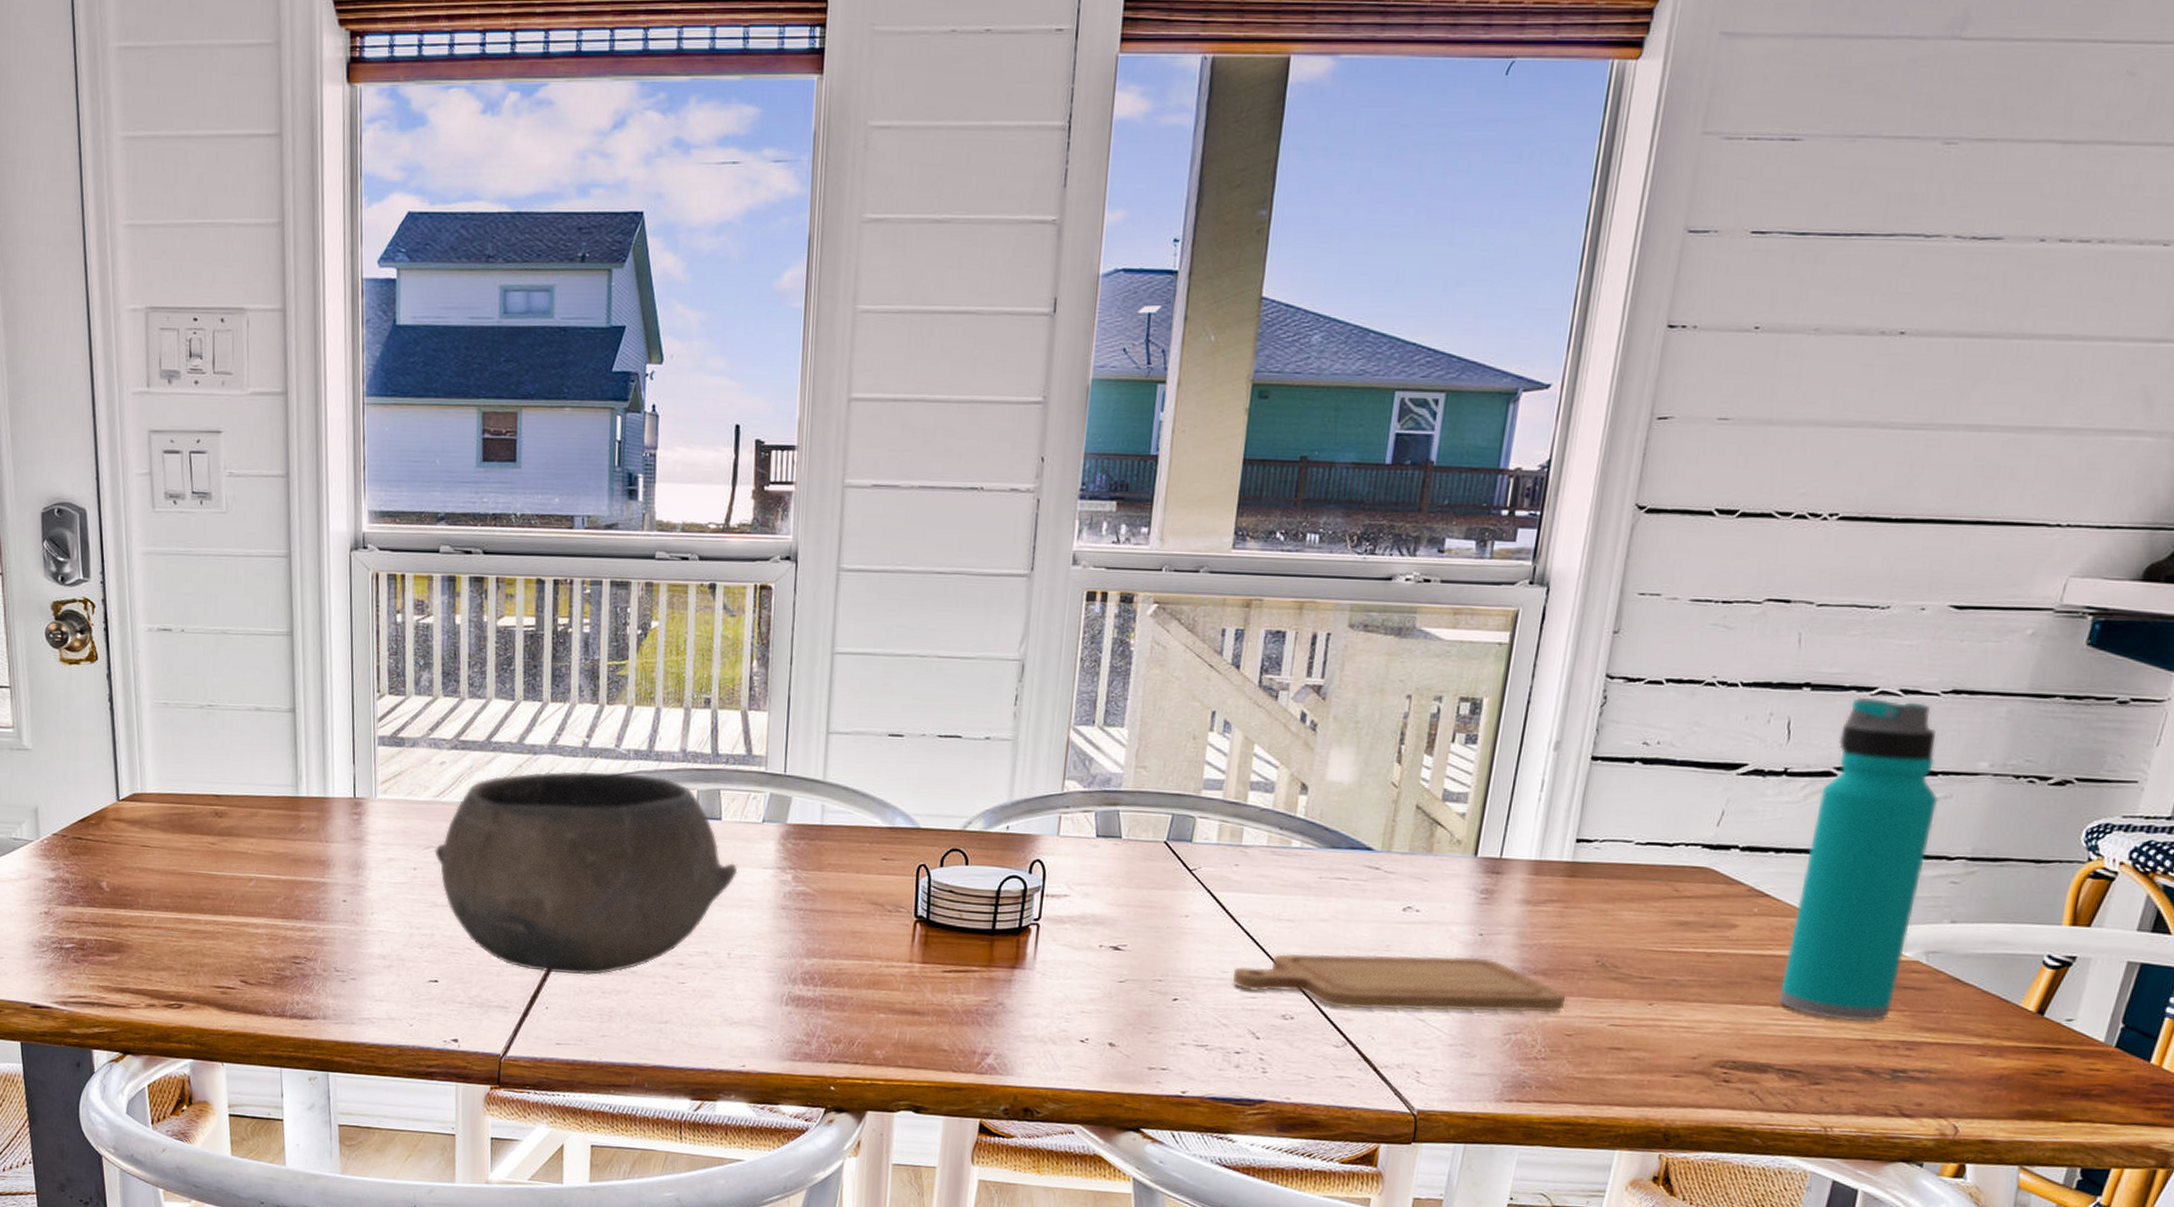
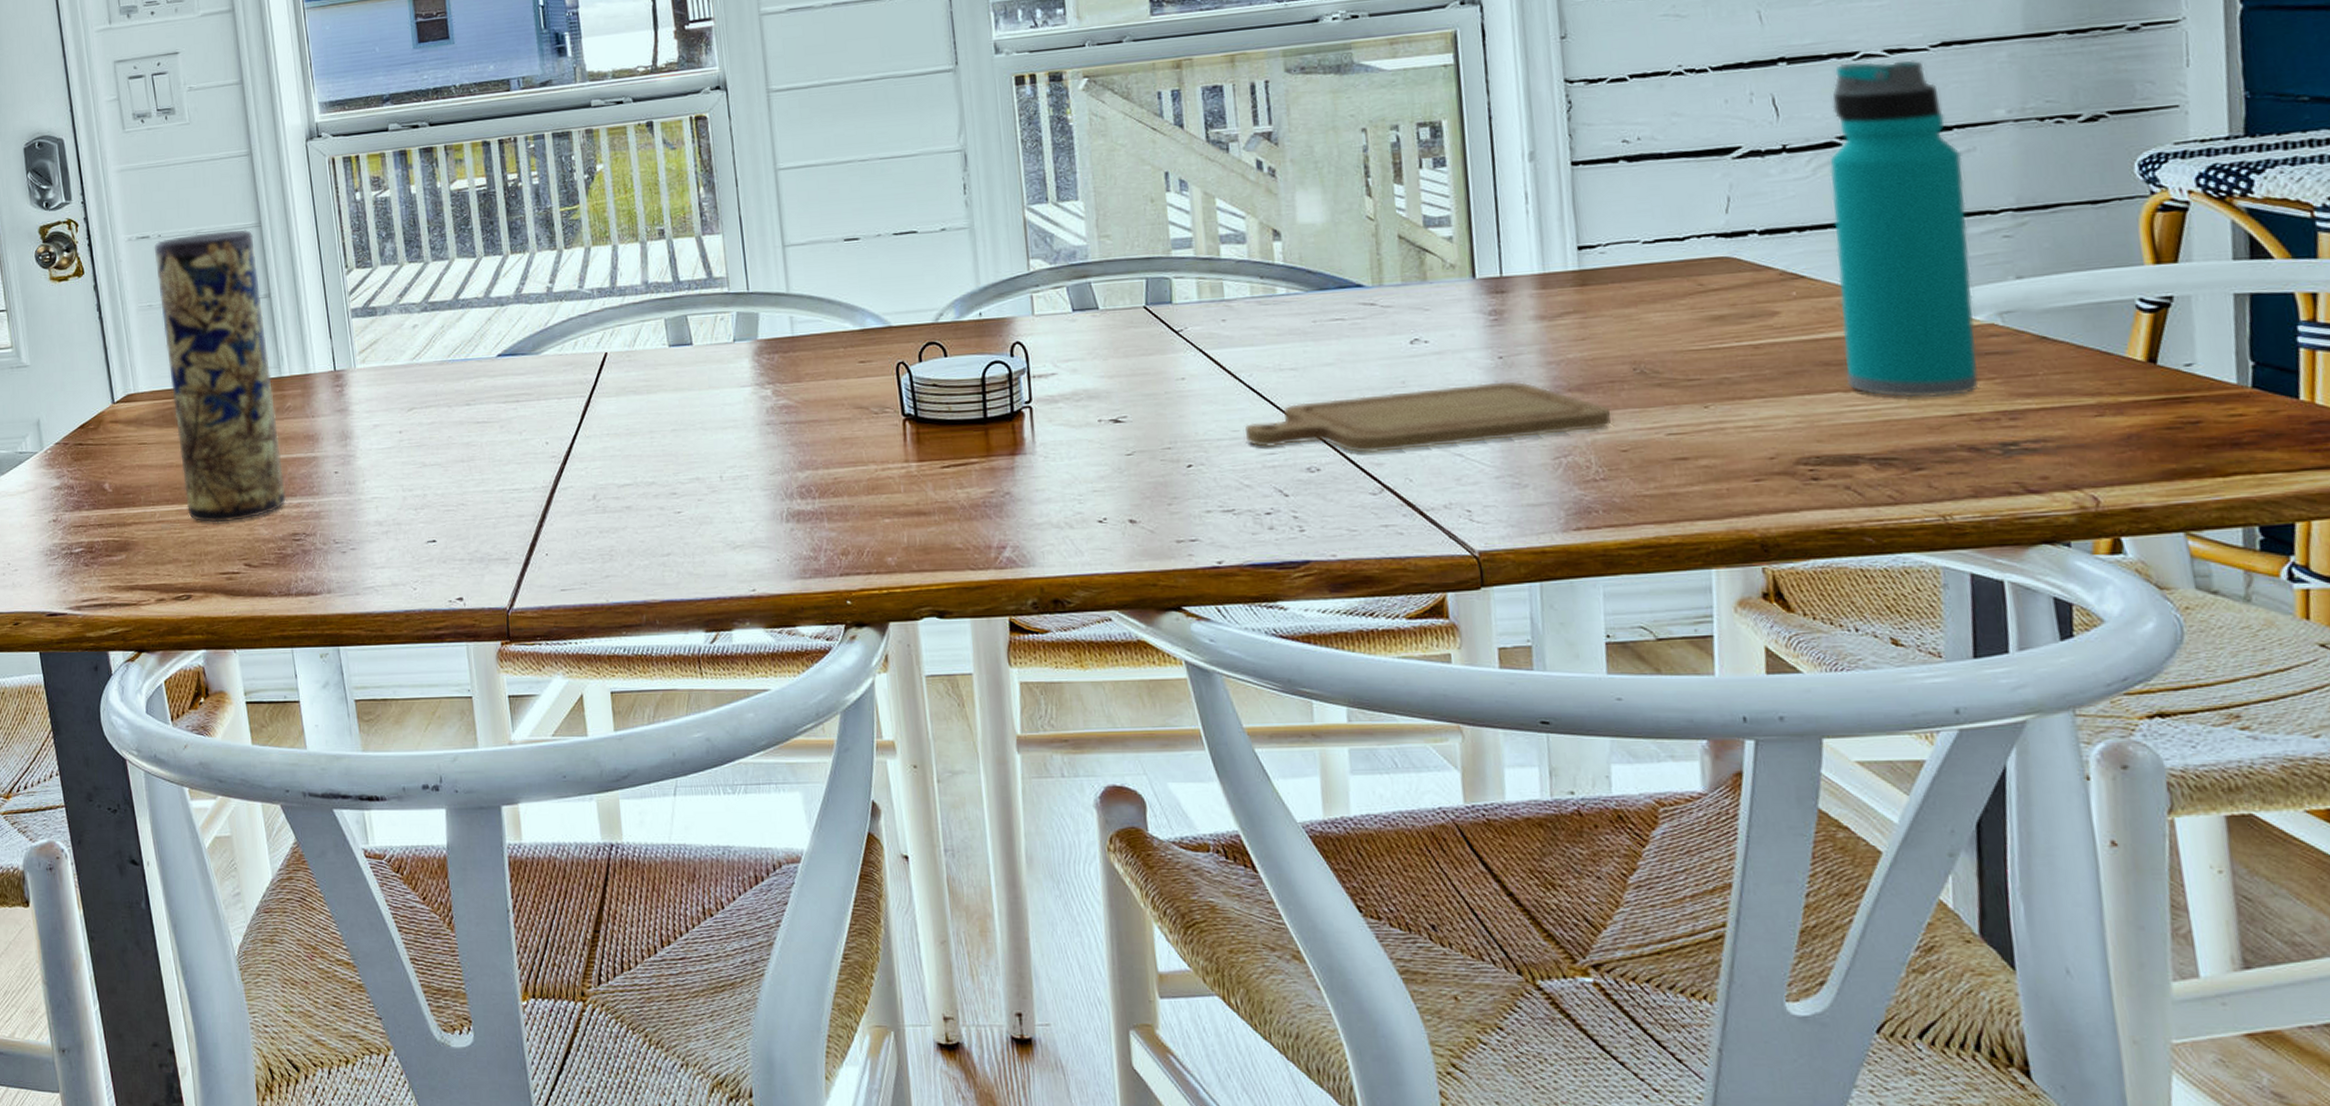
vase: none [175,633,290,937] -> present [154,229,286,523]
bowl: present [434,771,738,976] -> none [417,311,717,519]

